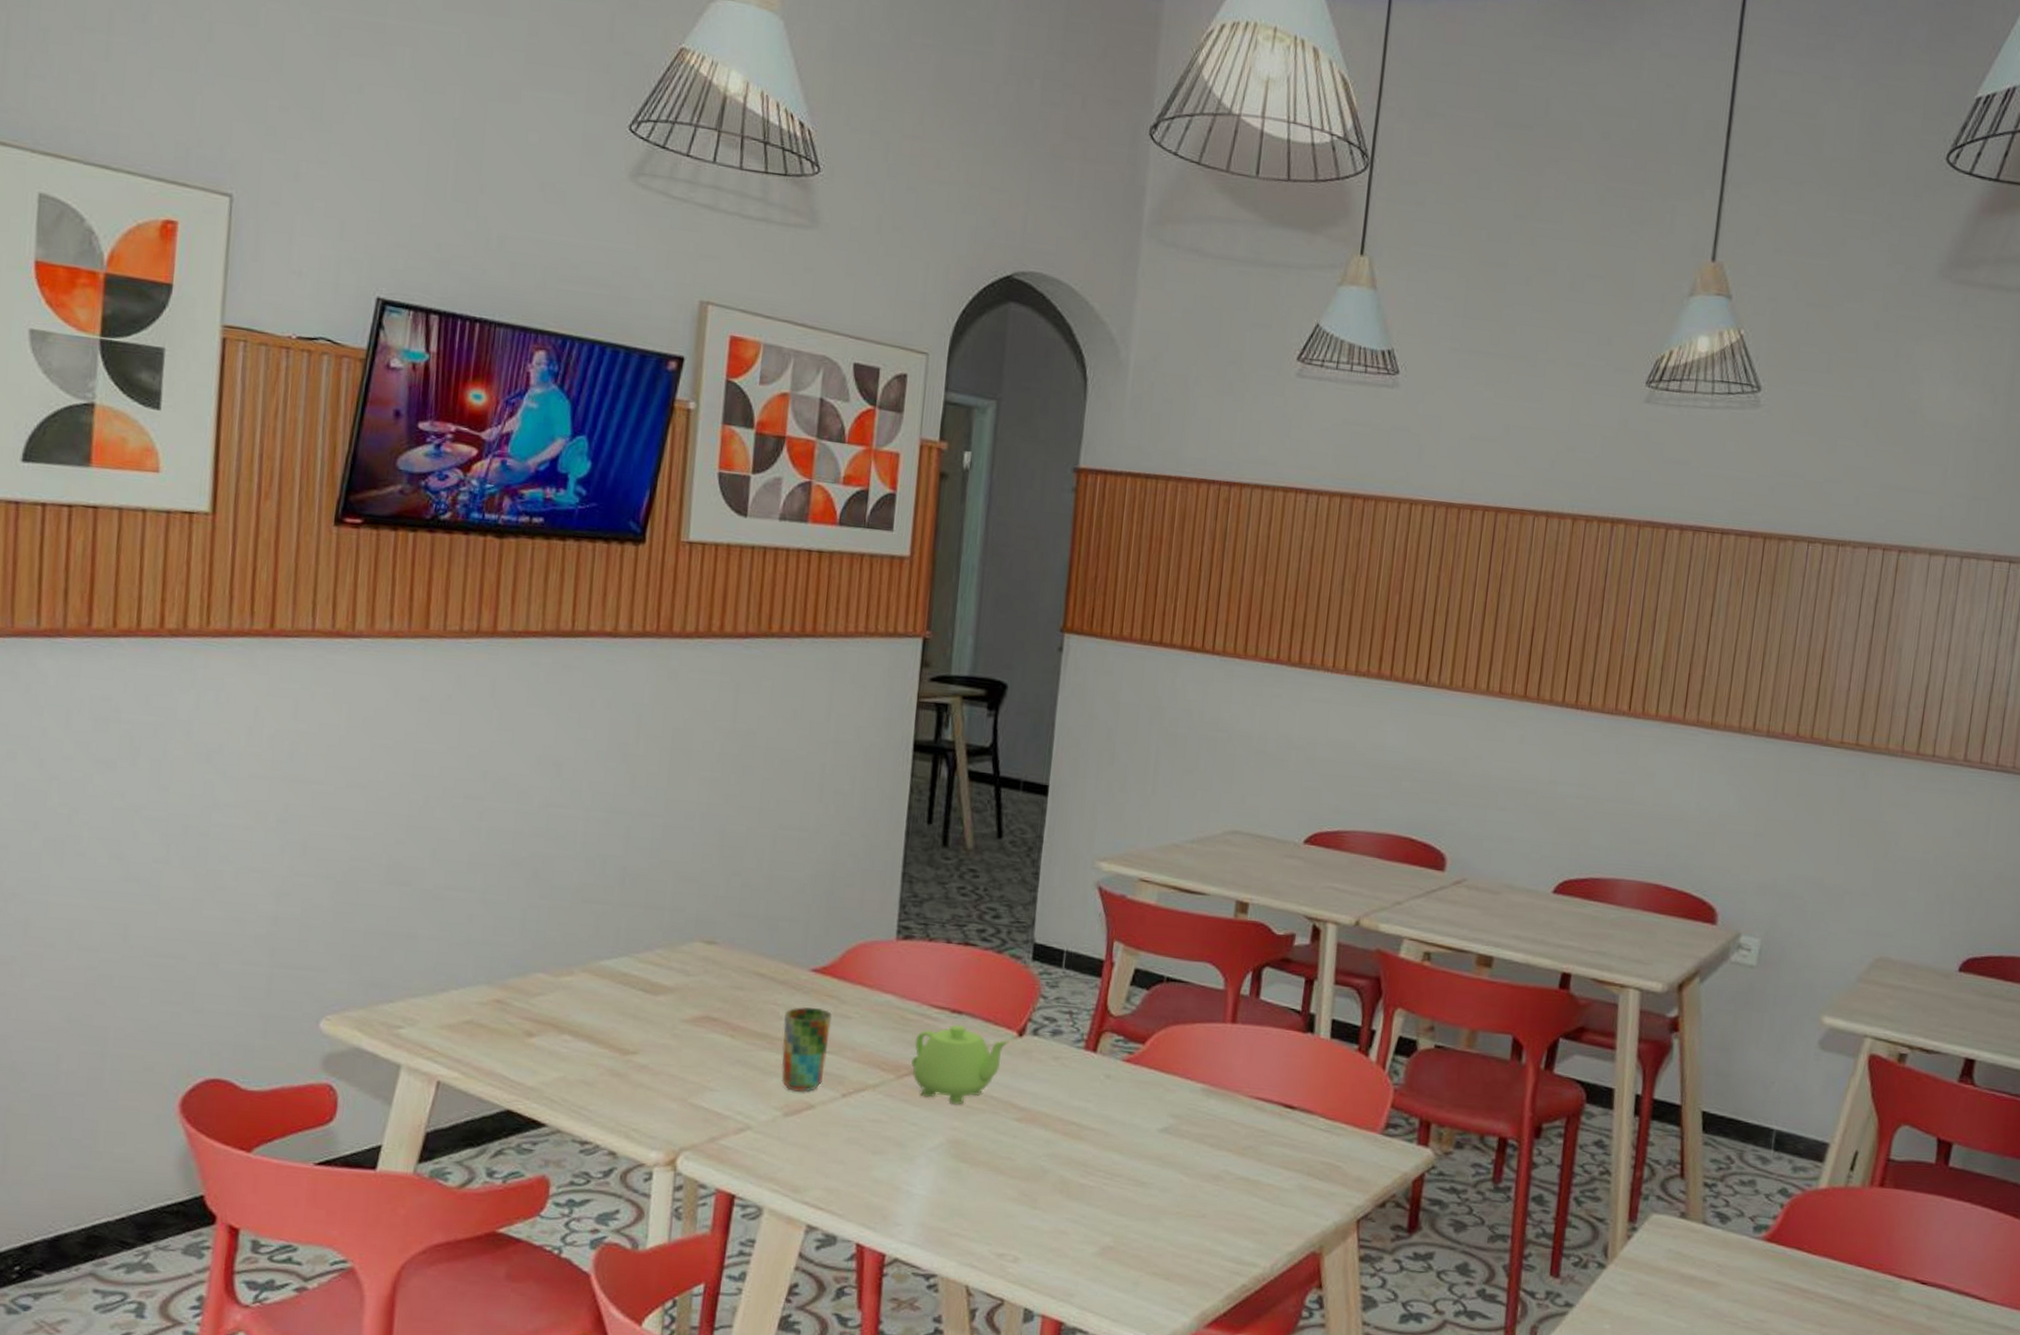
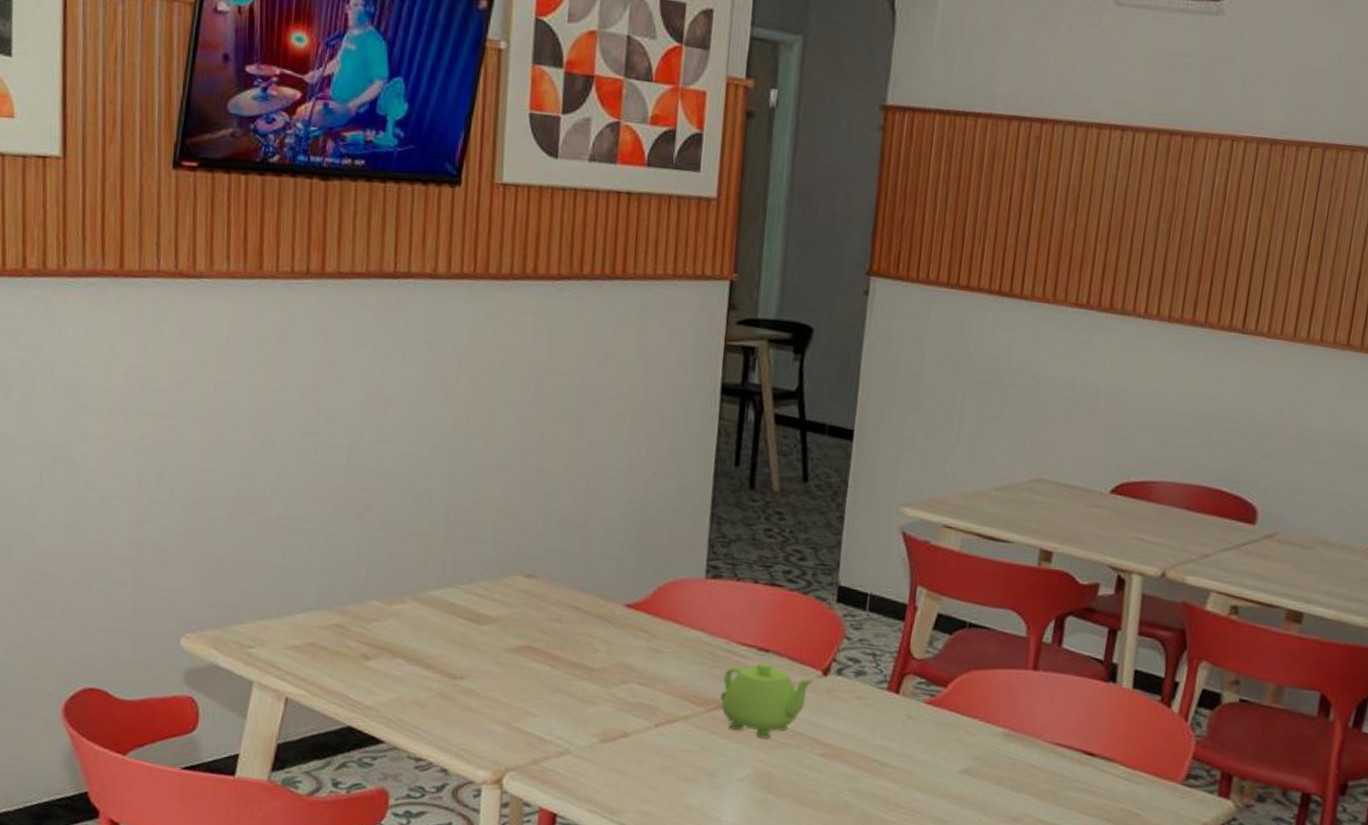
cup: present [781,1006,832,1092] -> none [598,640,645,721]

